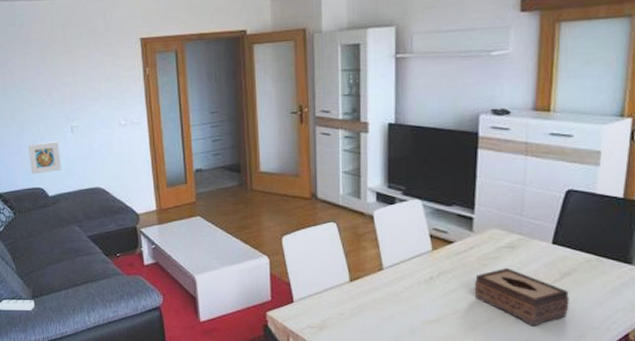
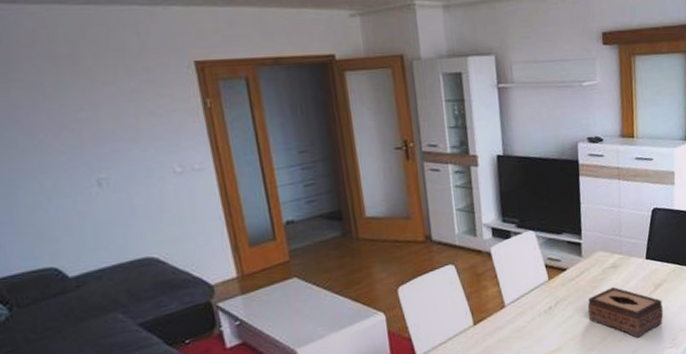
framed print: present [27,141,62,175] -> none [24,201,88,251]

